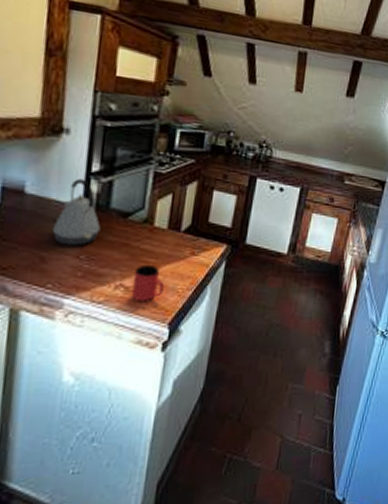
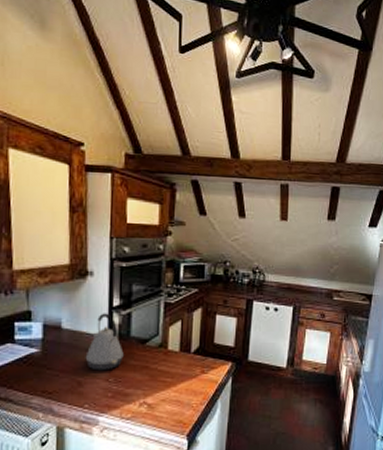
cup: present [131,264,164,302] -> none [153,383,180,417]

